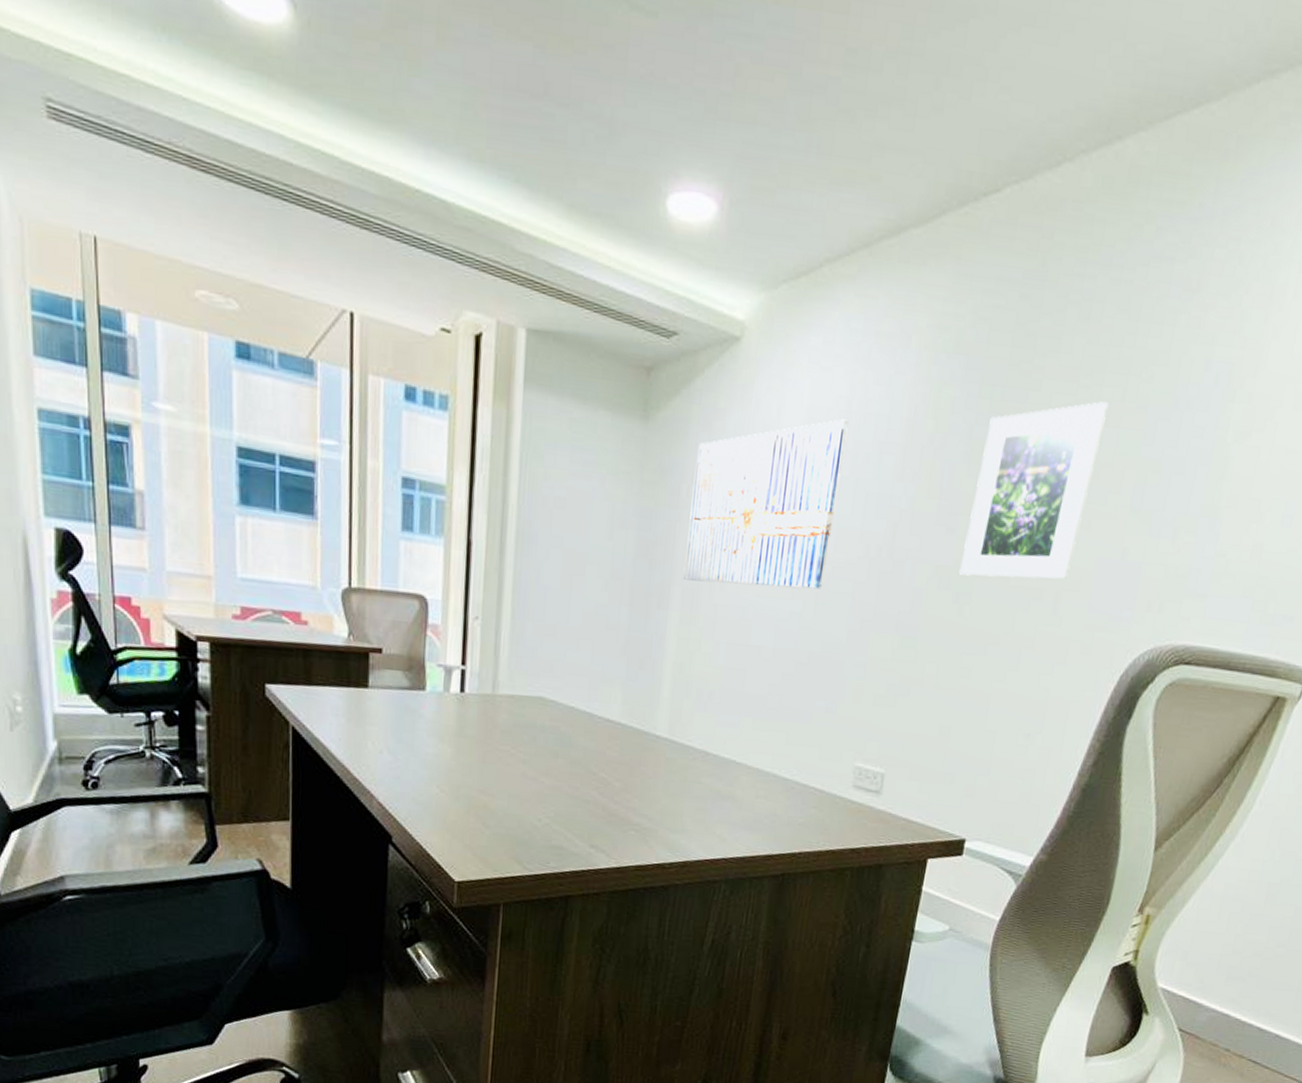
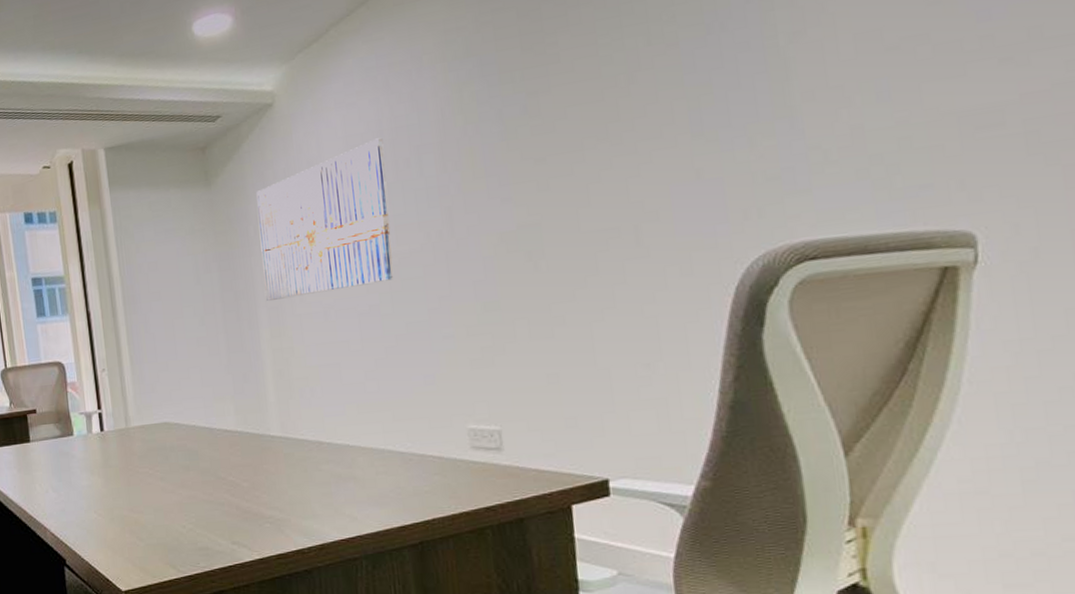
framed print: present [959,401,1108,580] -> none [517,51,643,235]

